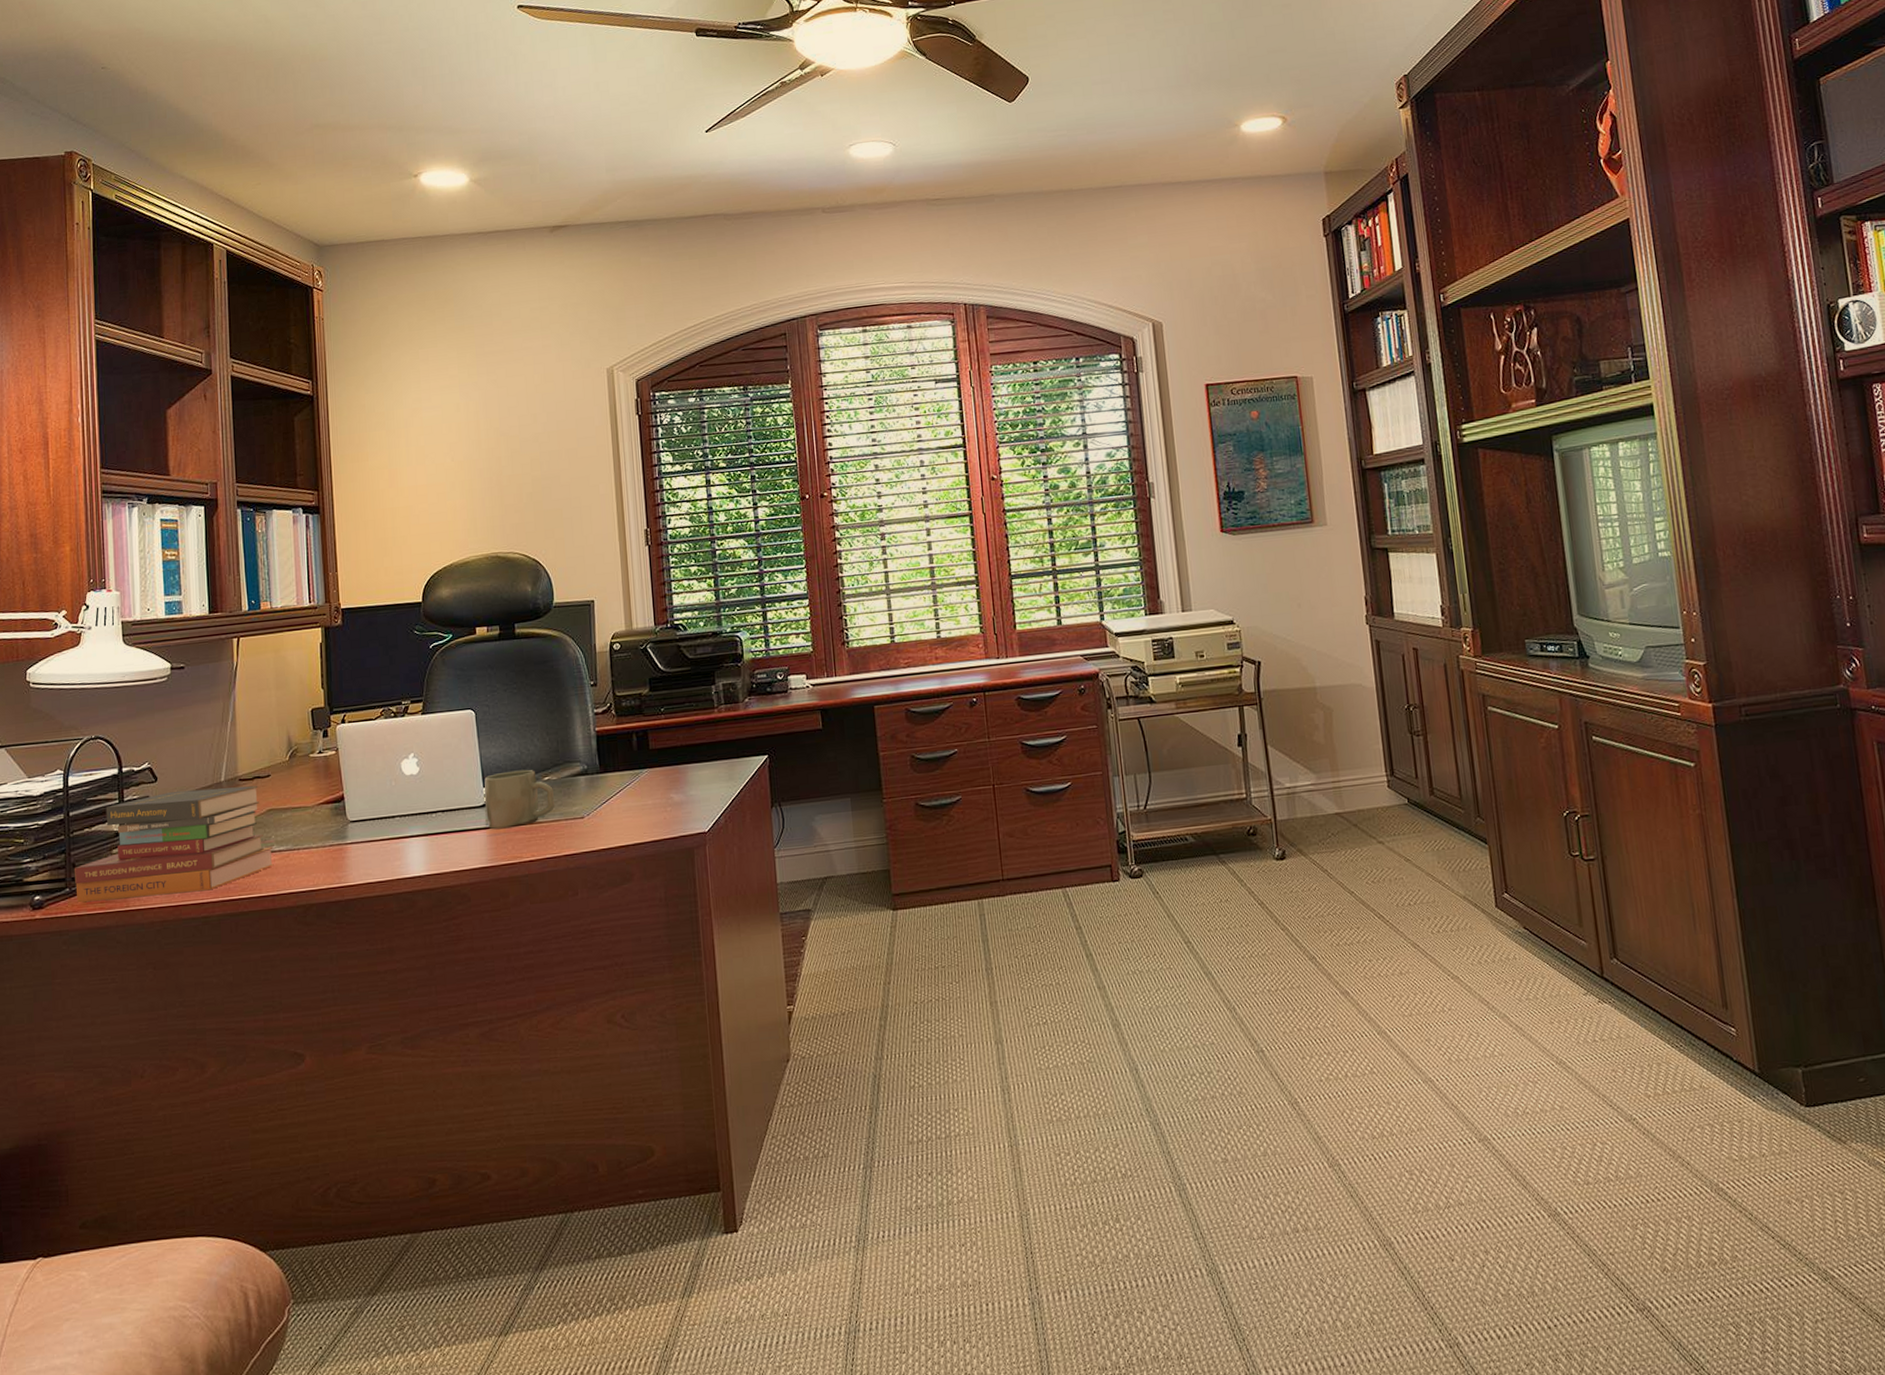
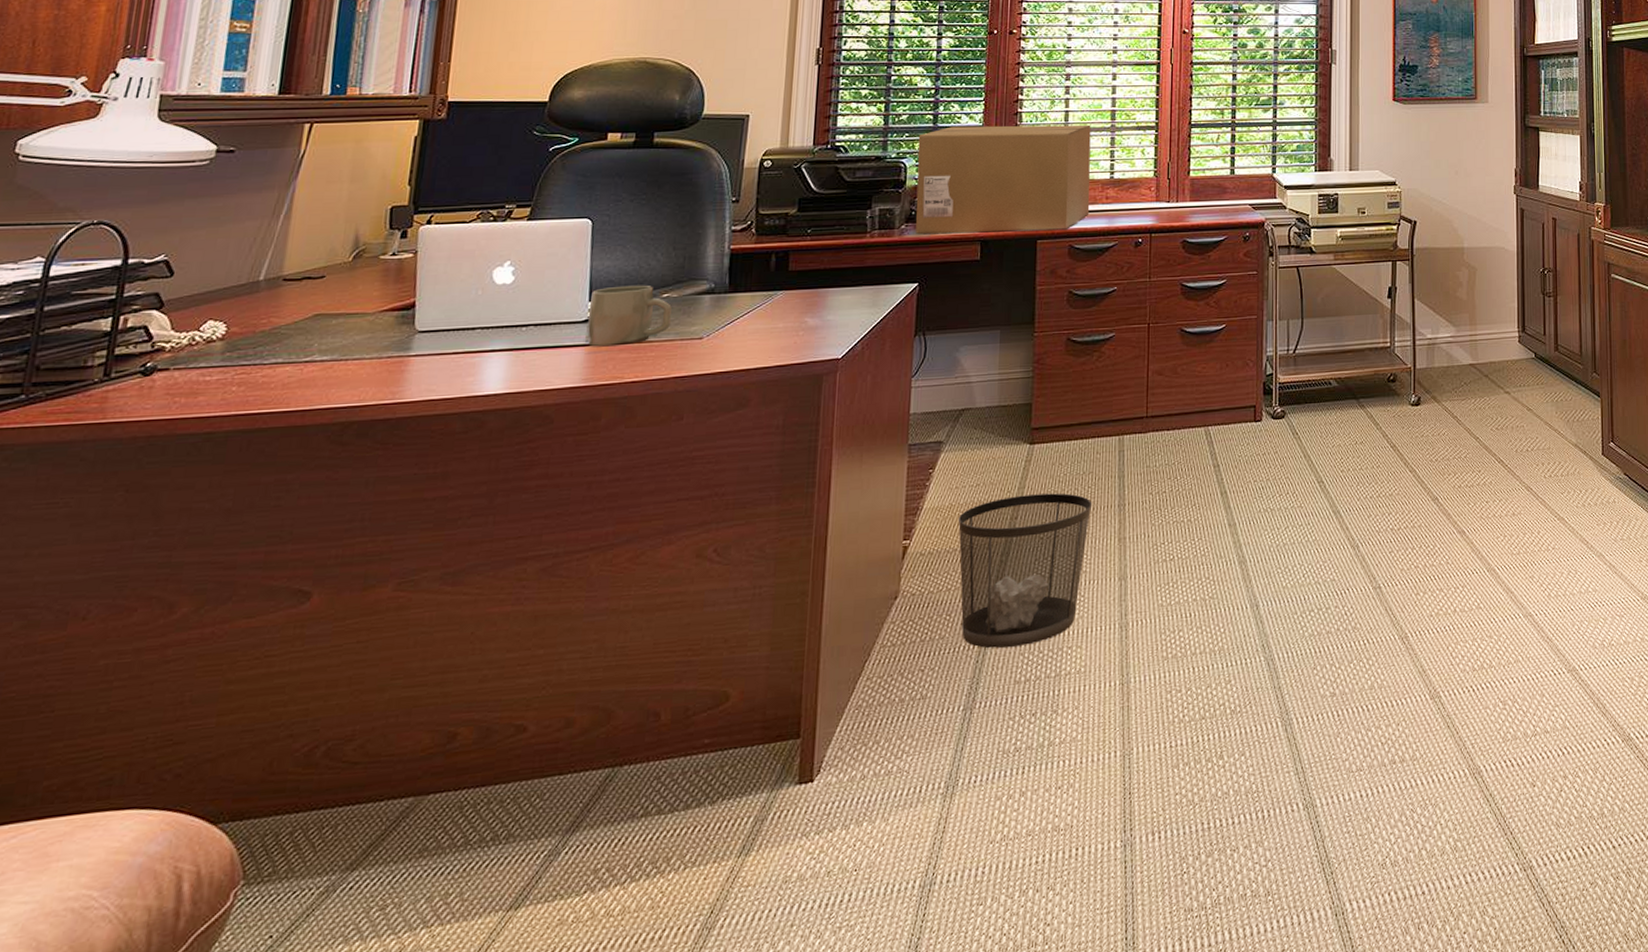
books: present [74,785,274,903] -> none [34,286,314,413]
box: none [749,584,921,707] -> present [916,125,1091,235]
waste bin: none [834,958,961,1110] -> present [957,493,1093,649]

